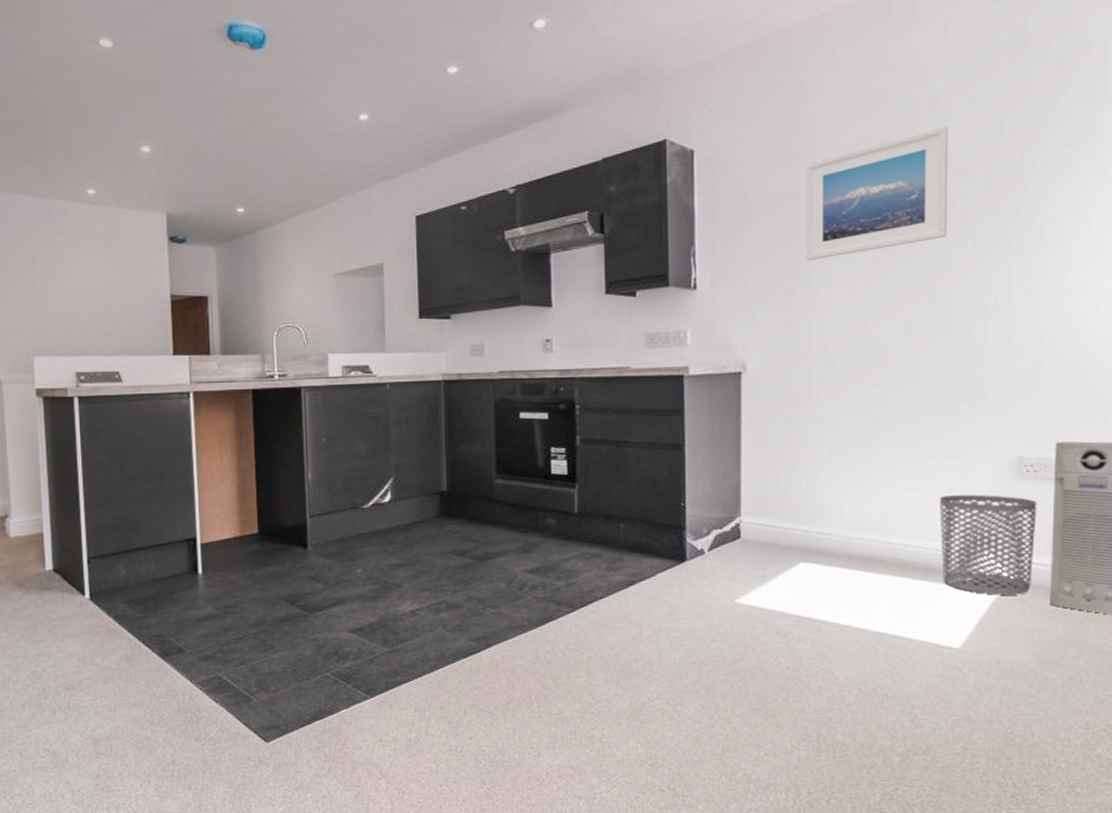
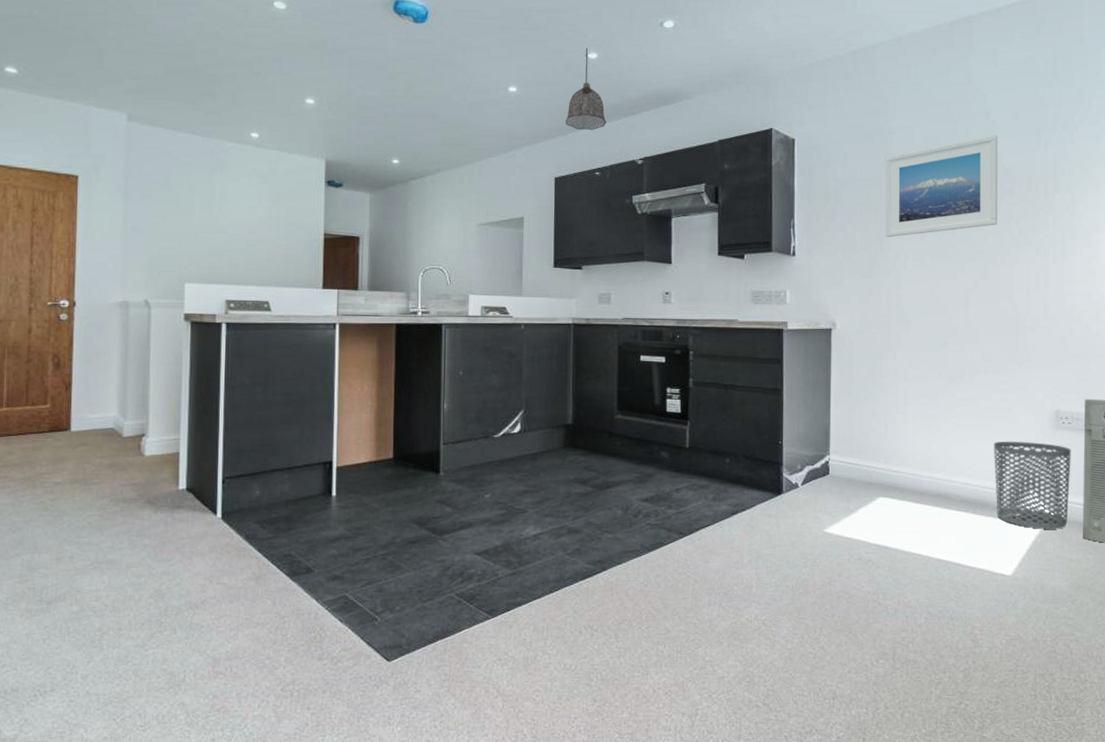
pendant lamp: none [424,61,472,158] -> present [565,48,607,130]

